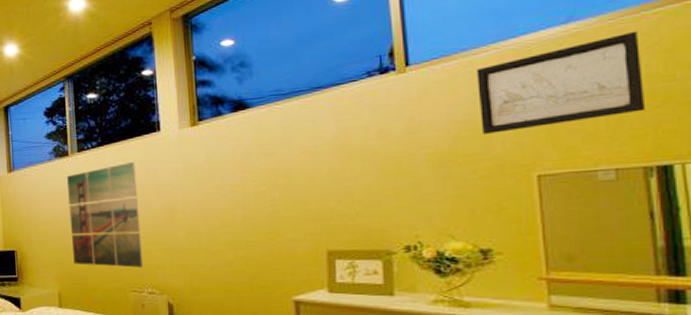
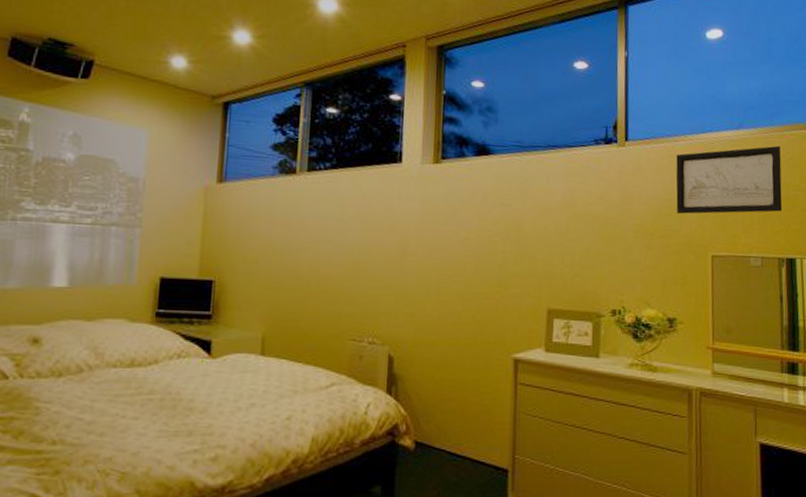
wall art: present [67,162,144,268] -> none [286,192,371,313]

